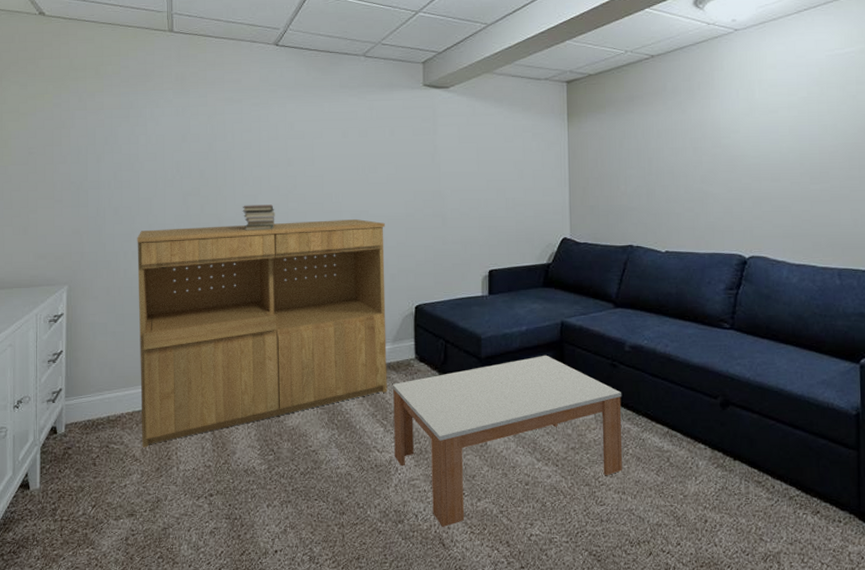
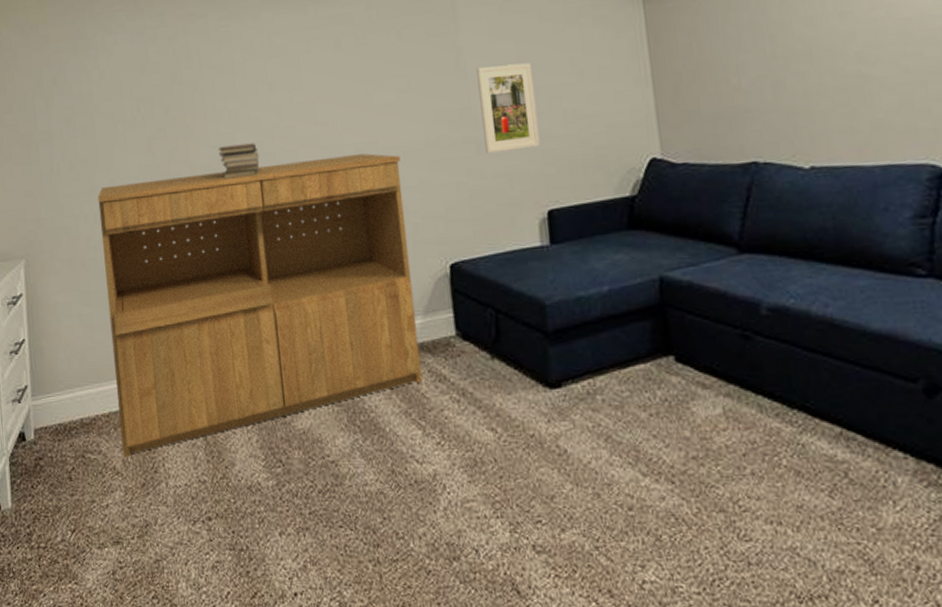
coffee table: present [392,355,622,527] -> none [428,324,774,567]
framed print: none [447,161,488,225] -> present [476,62,540,153]

